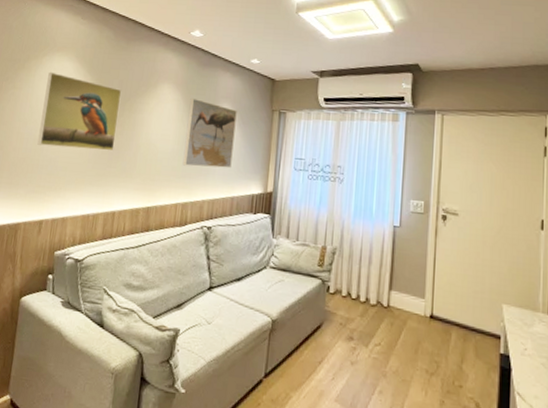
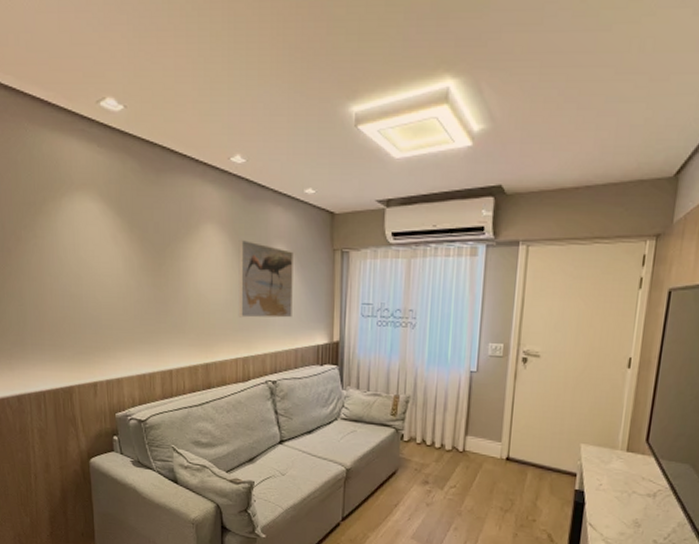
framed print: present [37,71,122,152] -> none [71,215,161,305]

